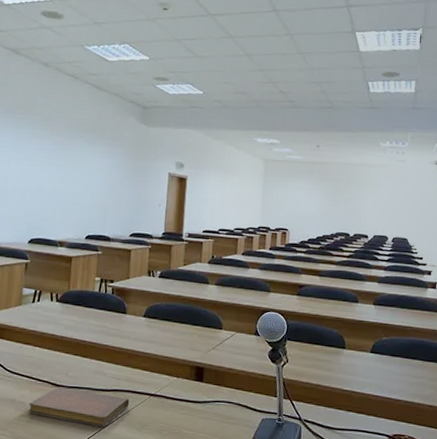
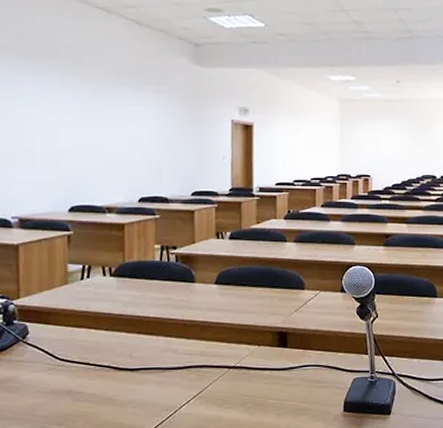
notebook: present [28,386,130,427] -> none [88,370,206,408]

